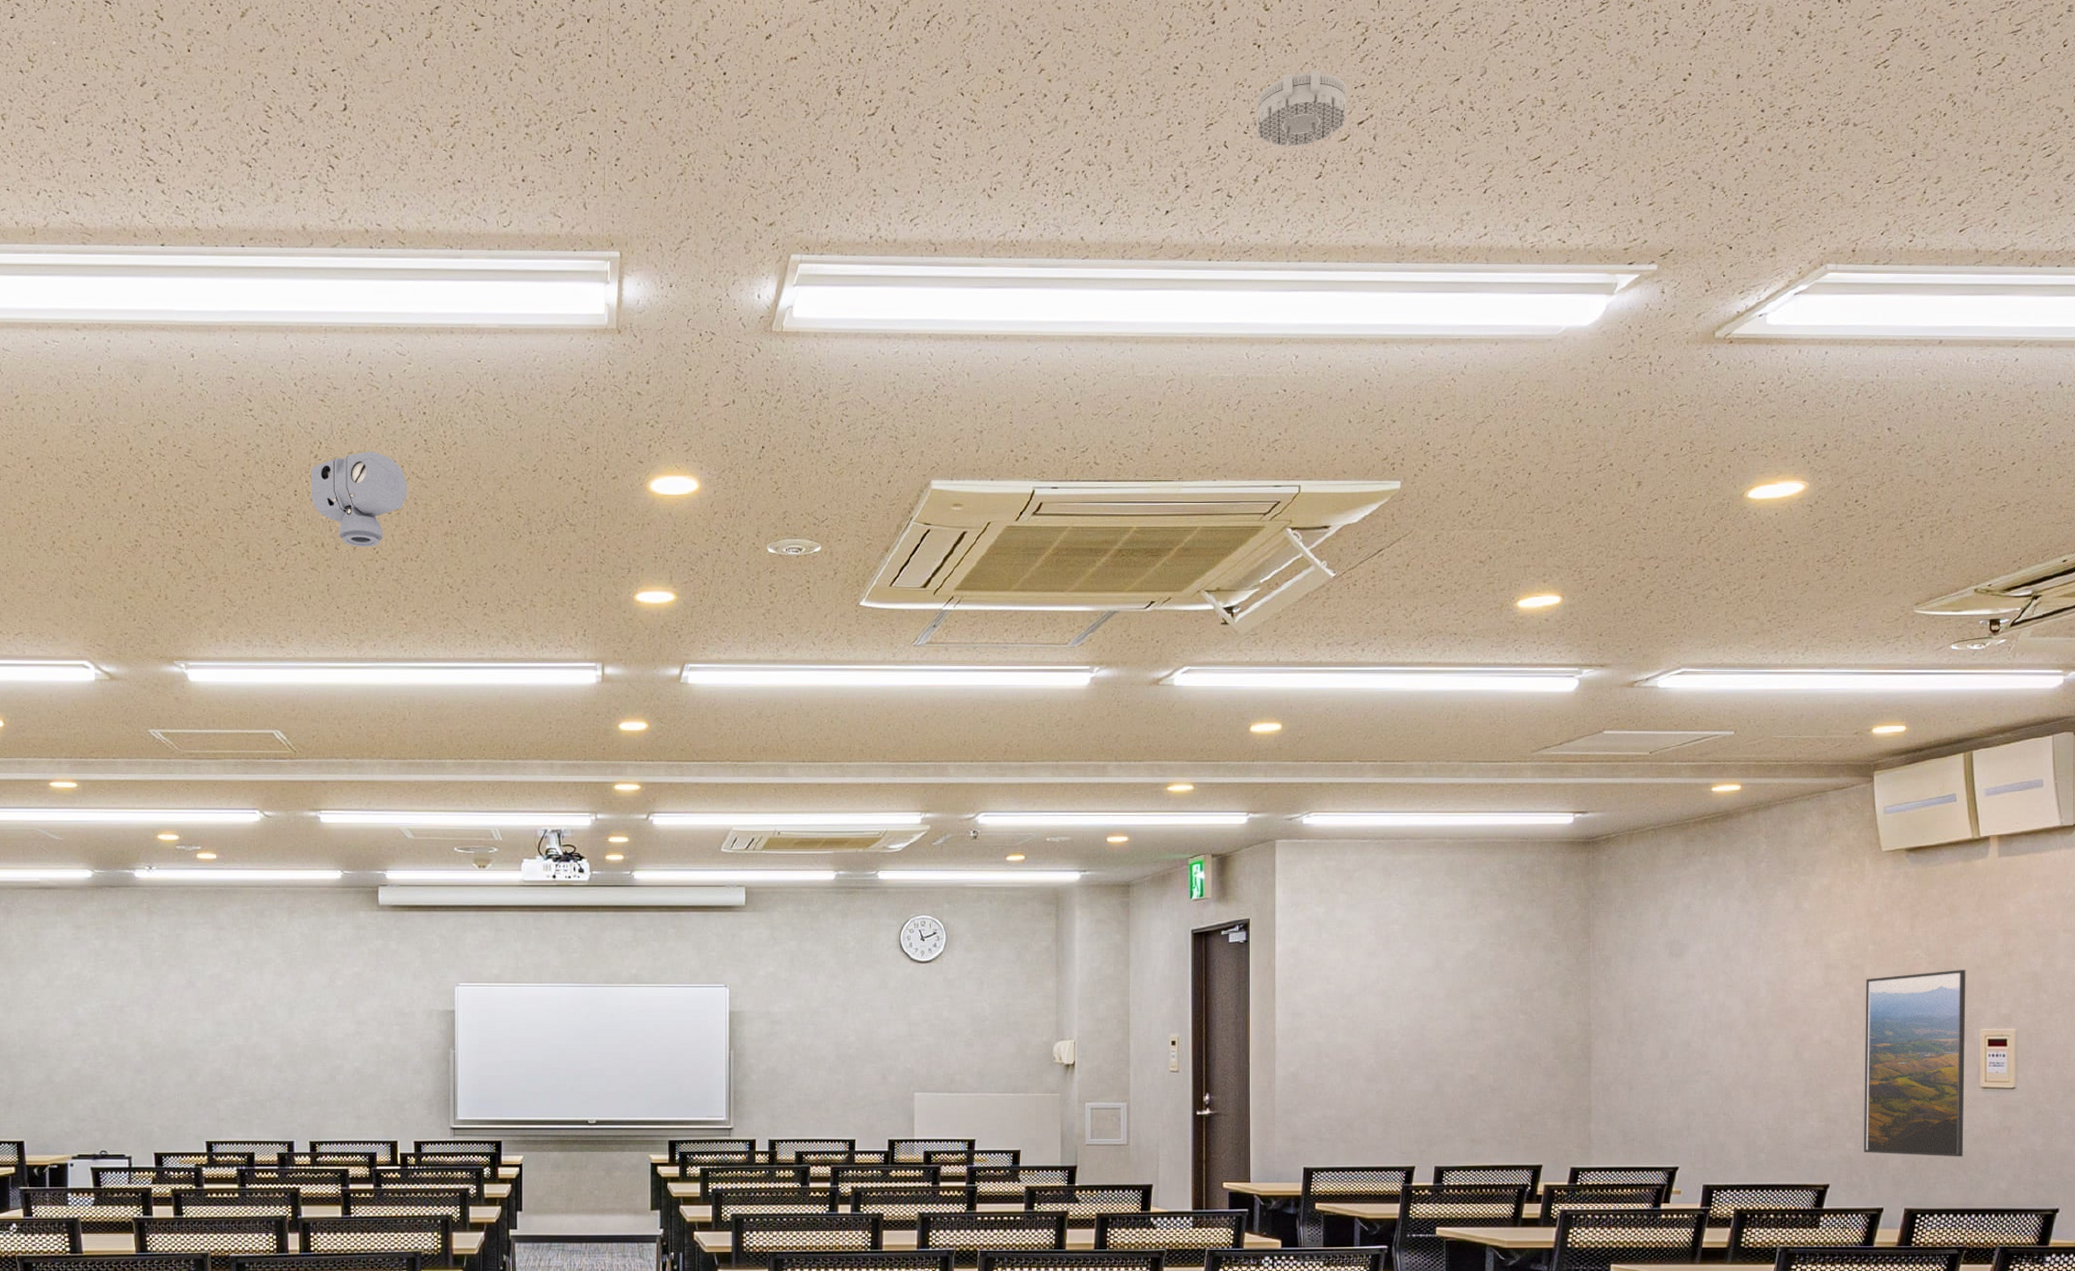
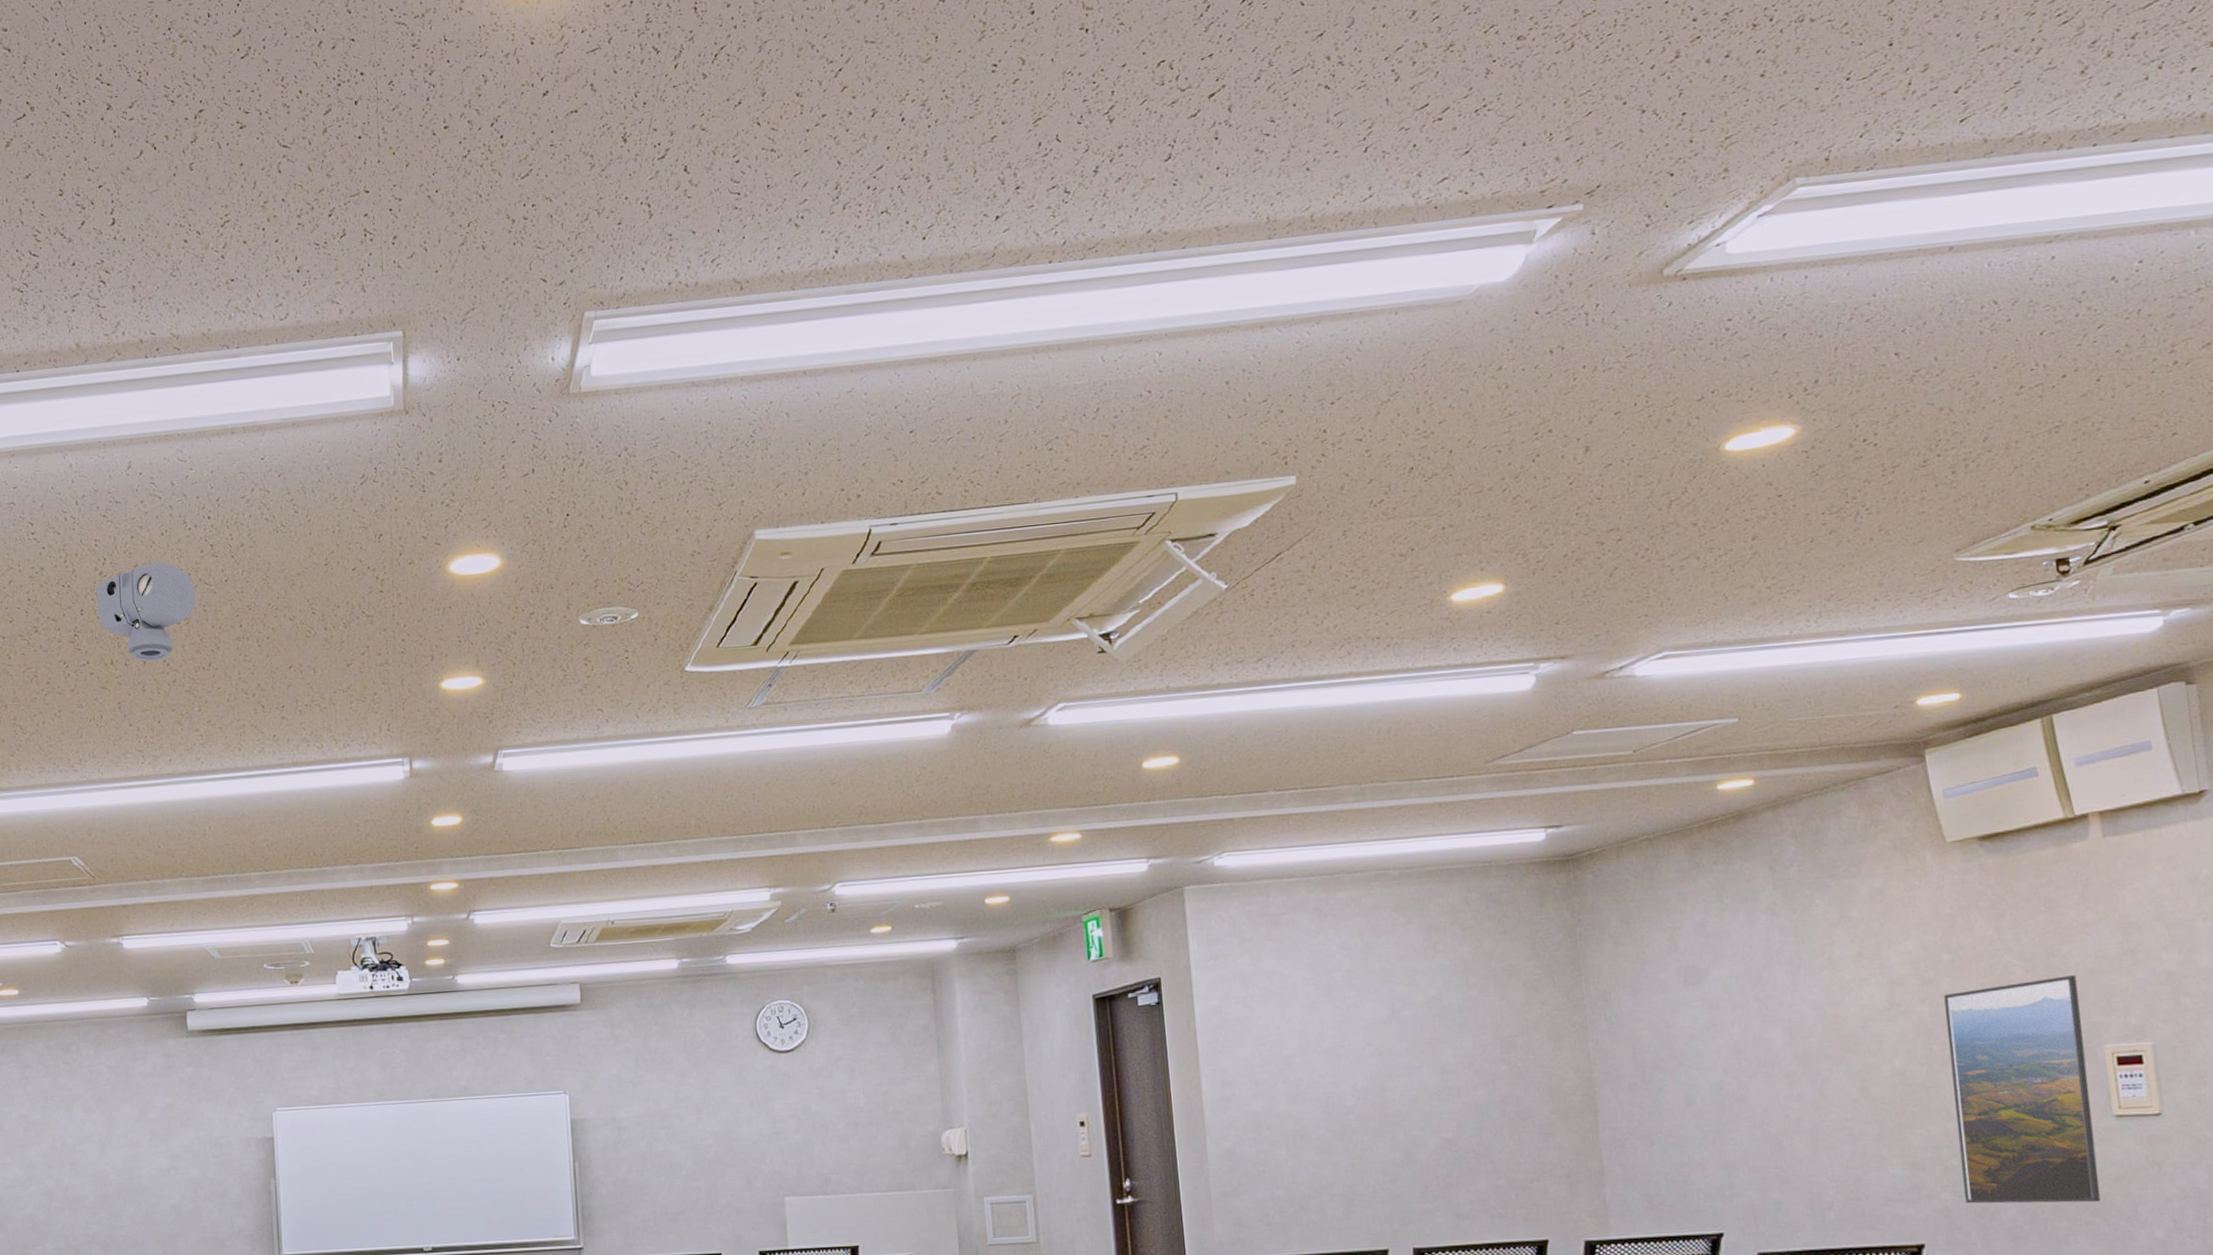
smoke detector: present [1257,69,1347,147] -> none [1089,45,1195,132]

